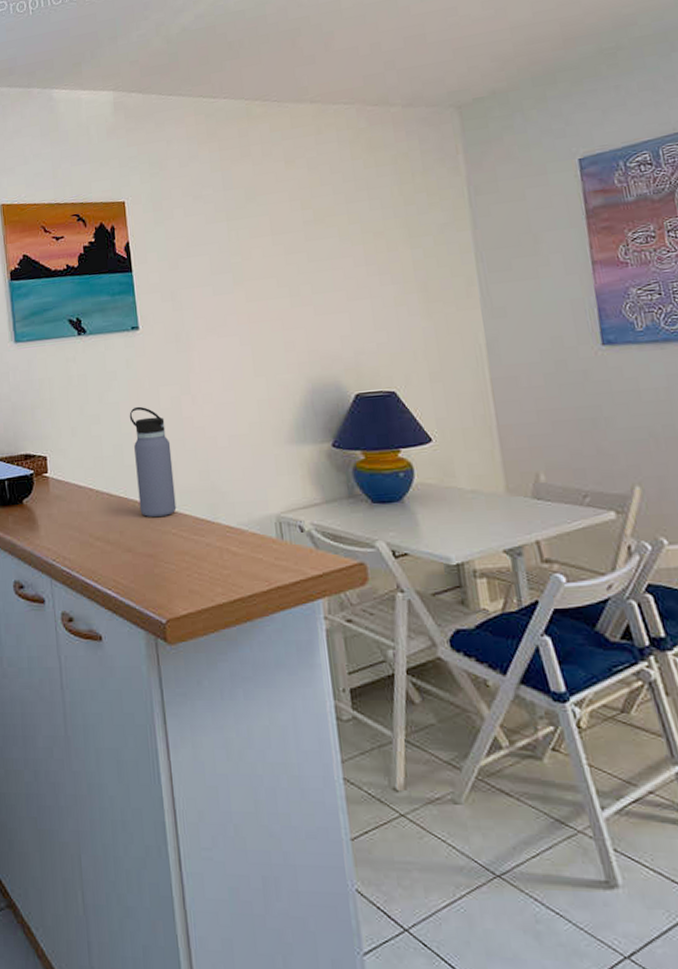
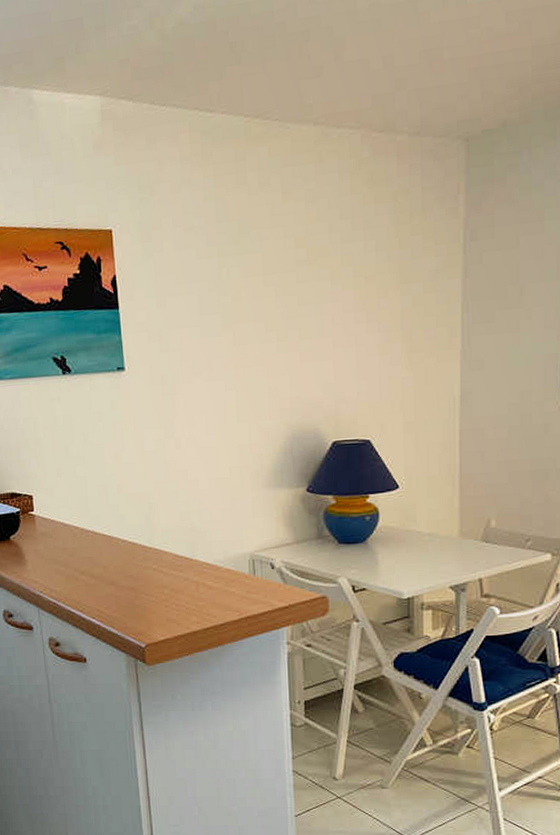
water bottle: present [129,406,177,518] -> none [114,448,158,555]

